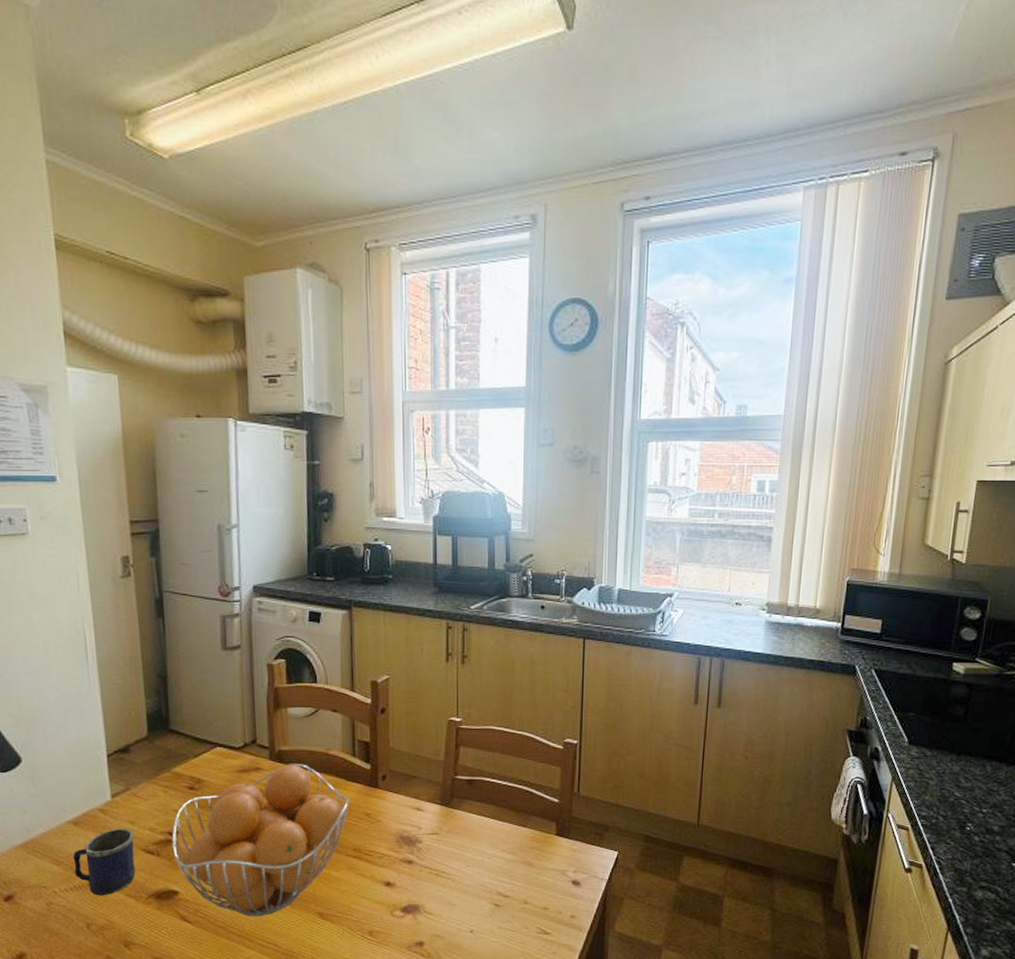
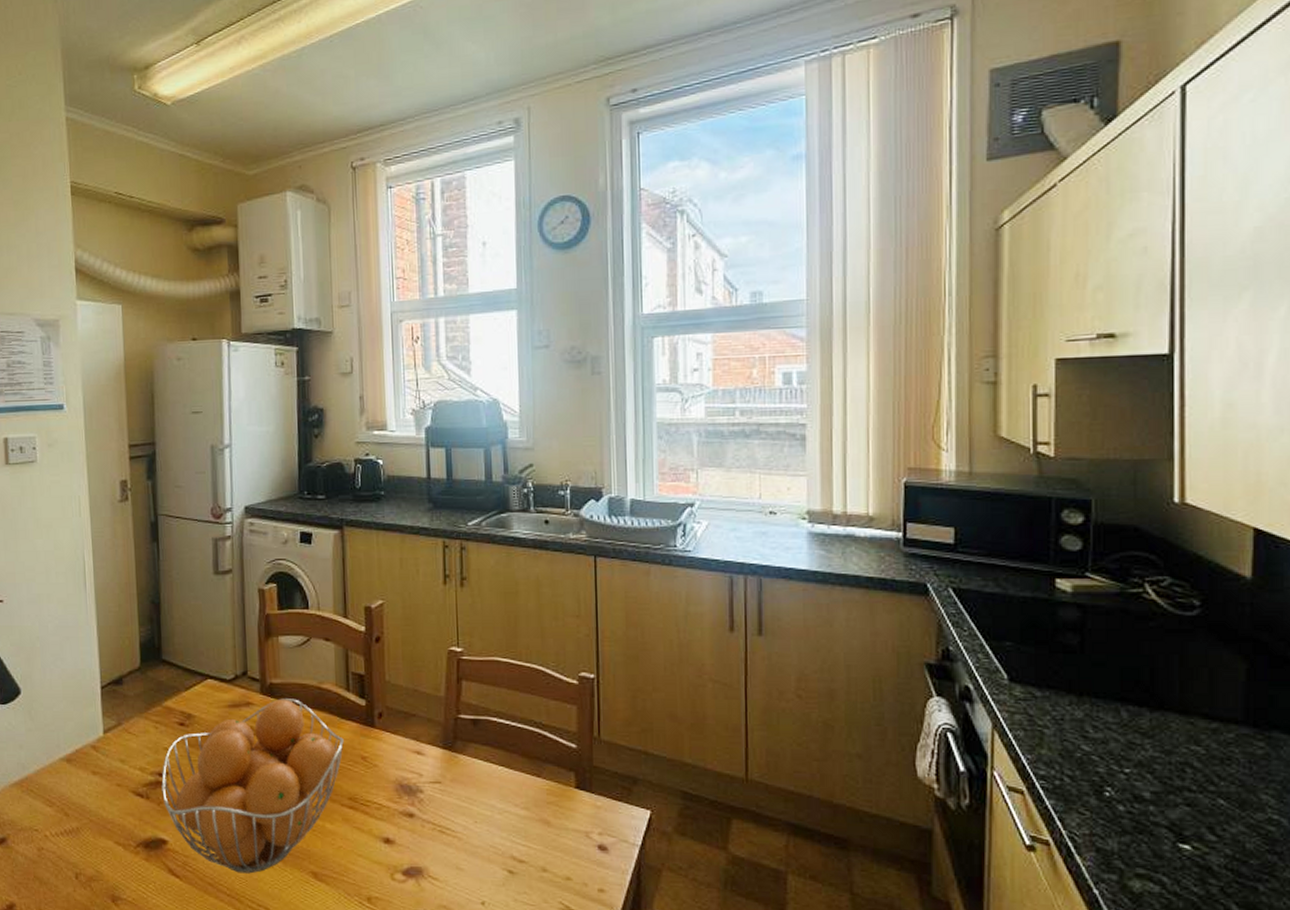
mug: present [73,828,136,896] -> none [65,767,125,843]

